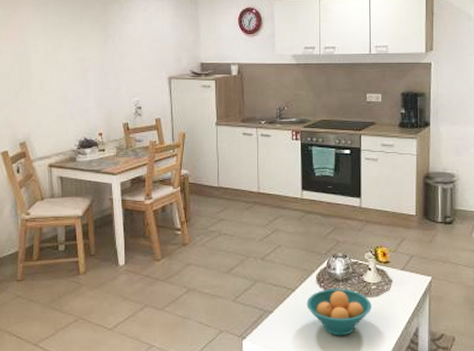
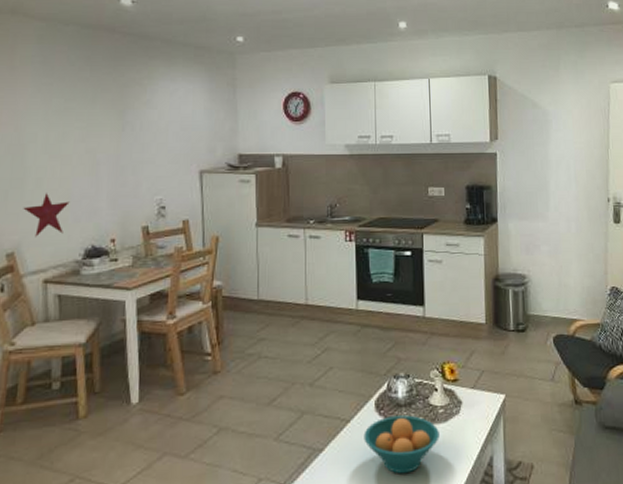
decorative star: none [30,94,66,130] -> present [23,193,70,237]

